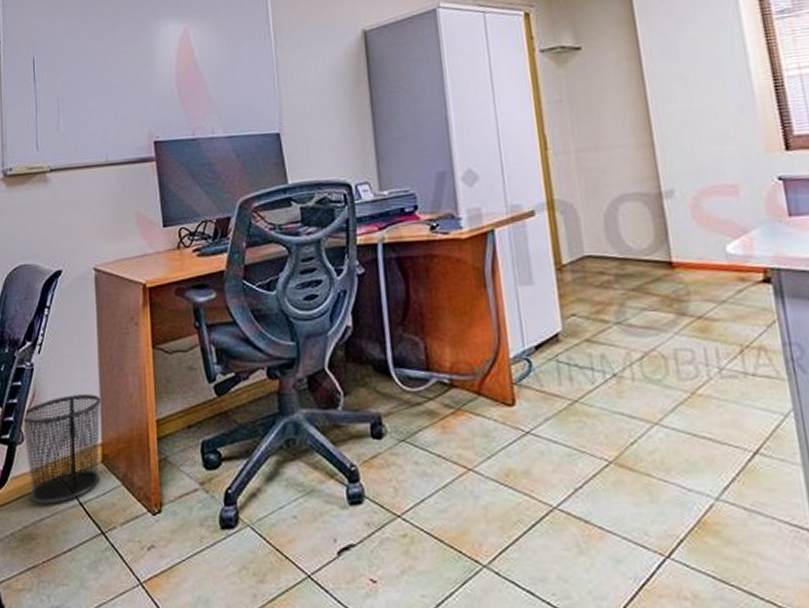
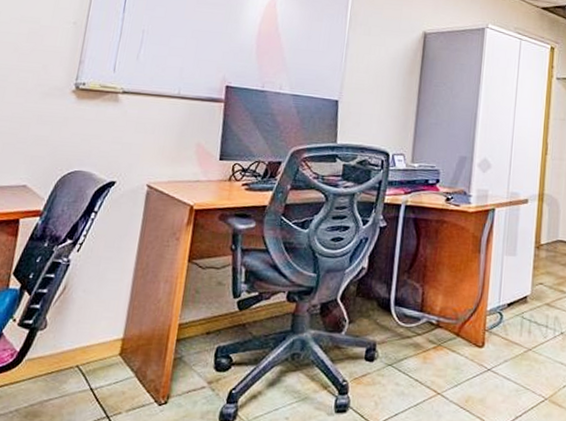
waste bin: present [22,394,102,504] -> none [42,292,131,387]

